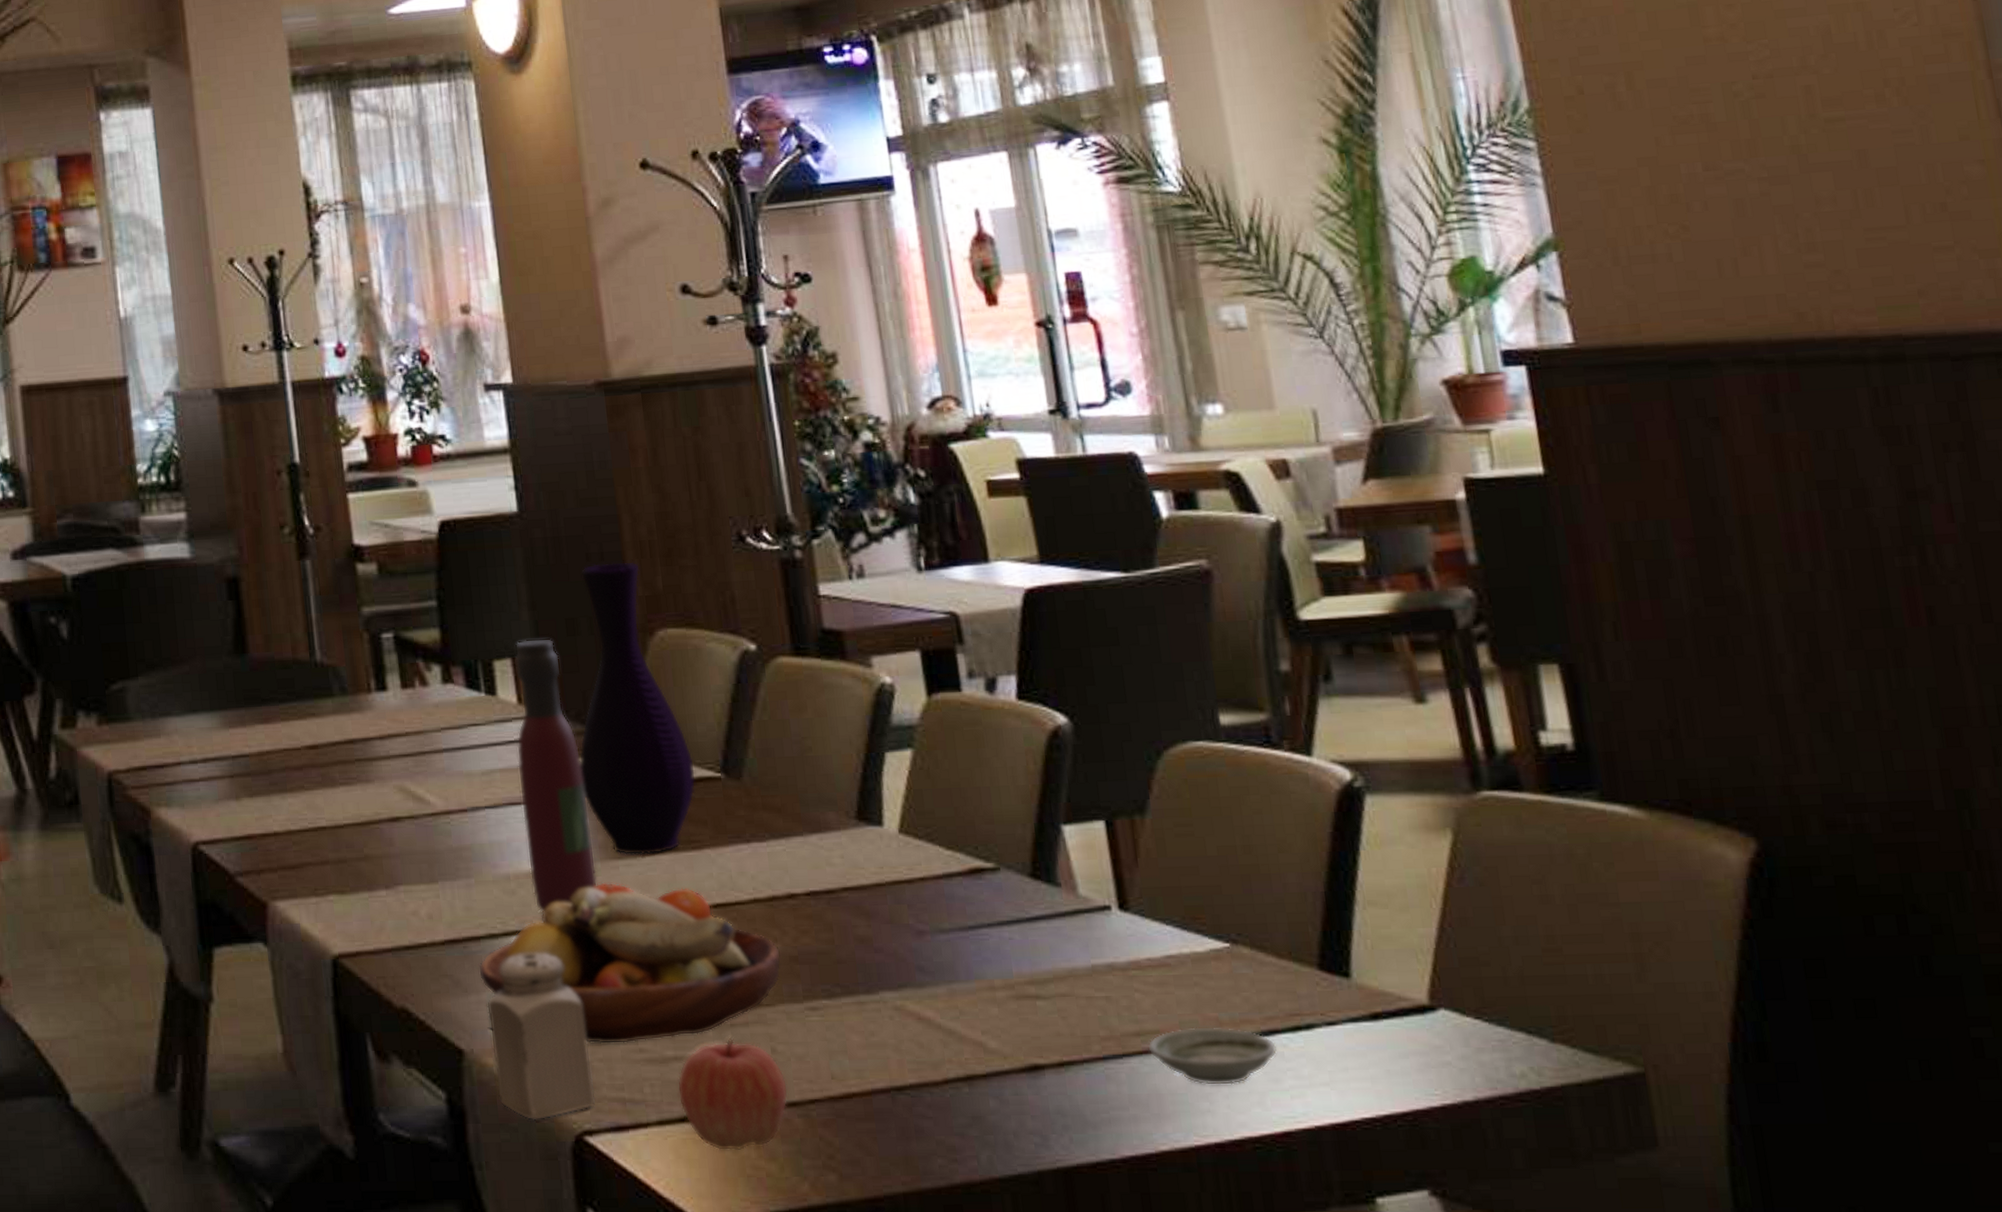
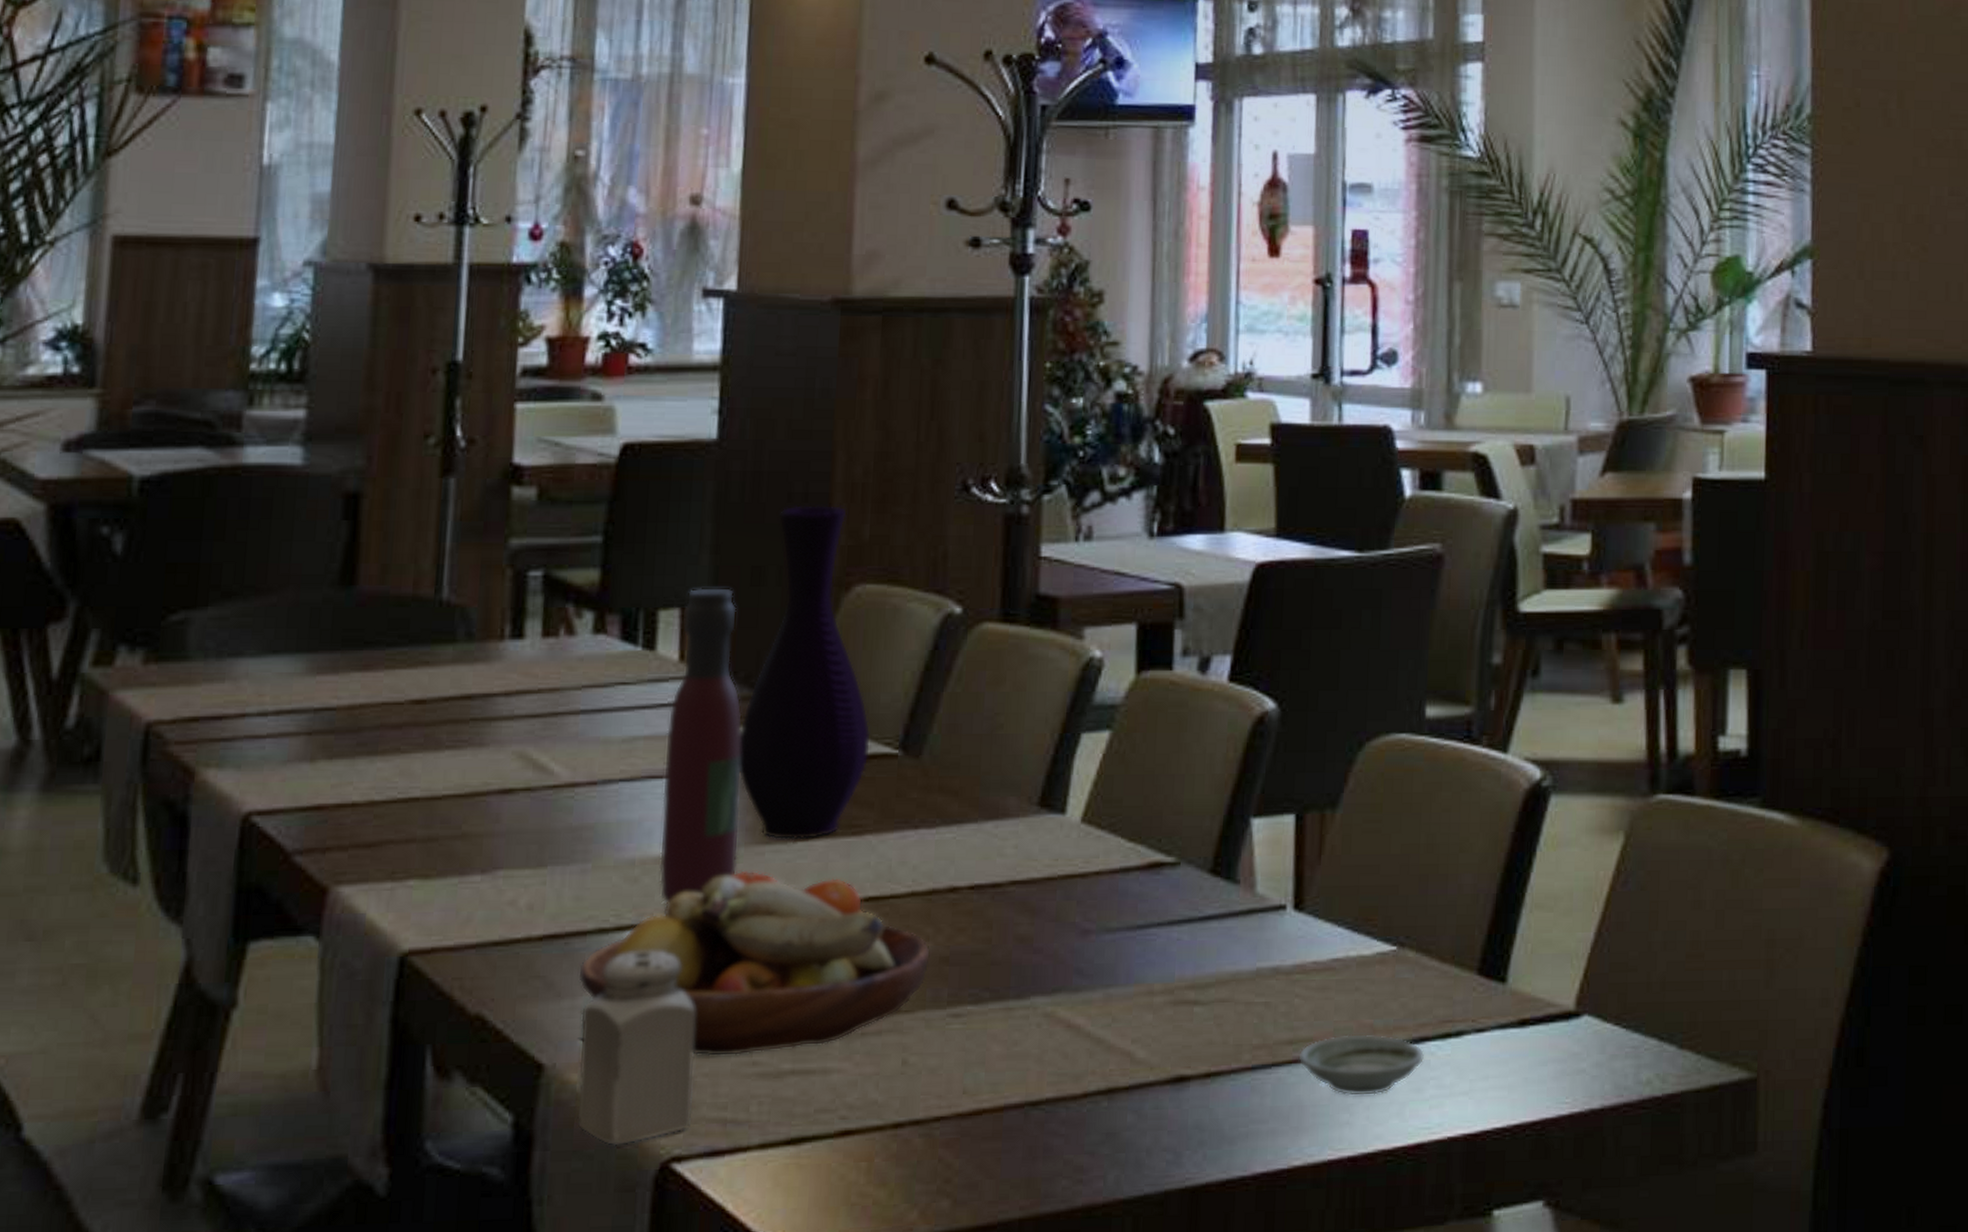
apple: present [677,1038,789,1151] -> none [788,1049,914,1177]

